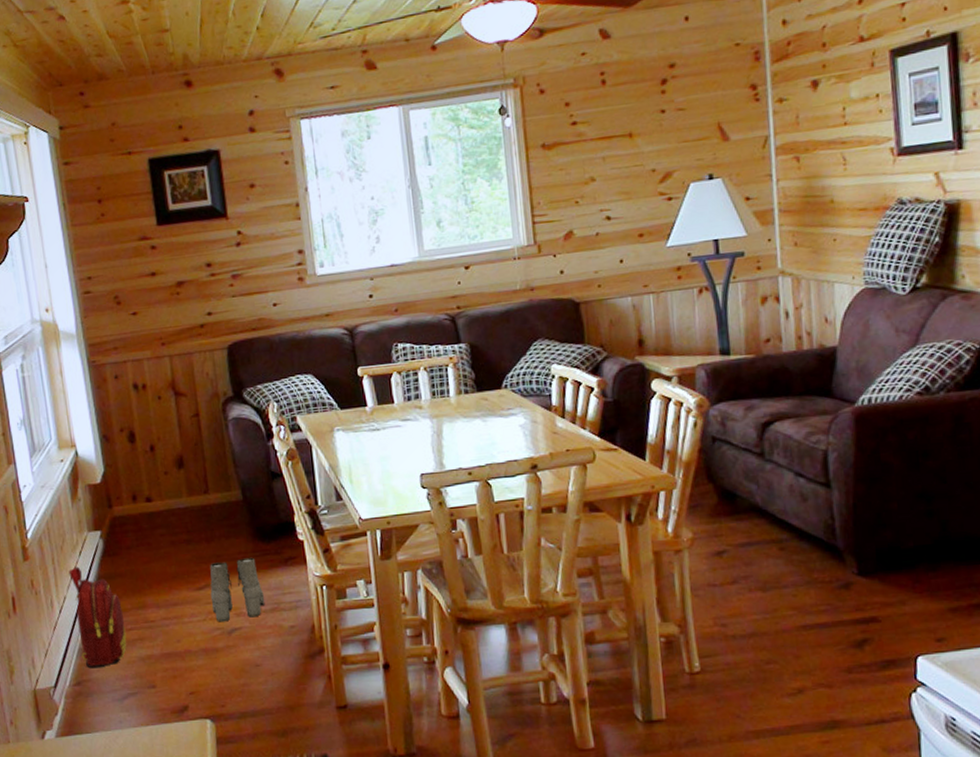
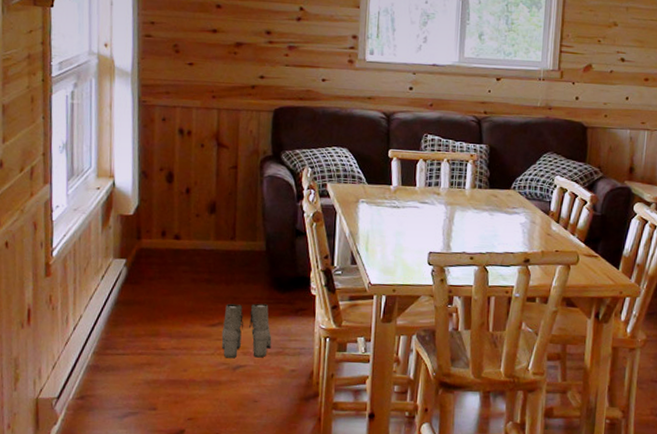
backpack: present [69,566,127,668] -> none [88,289,136,386]

